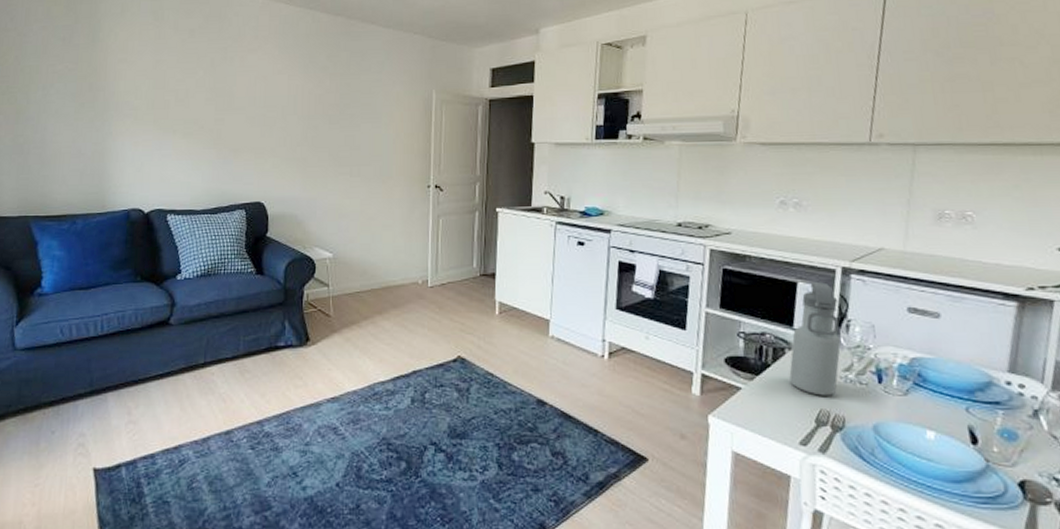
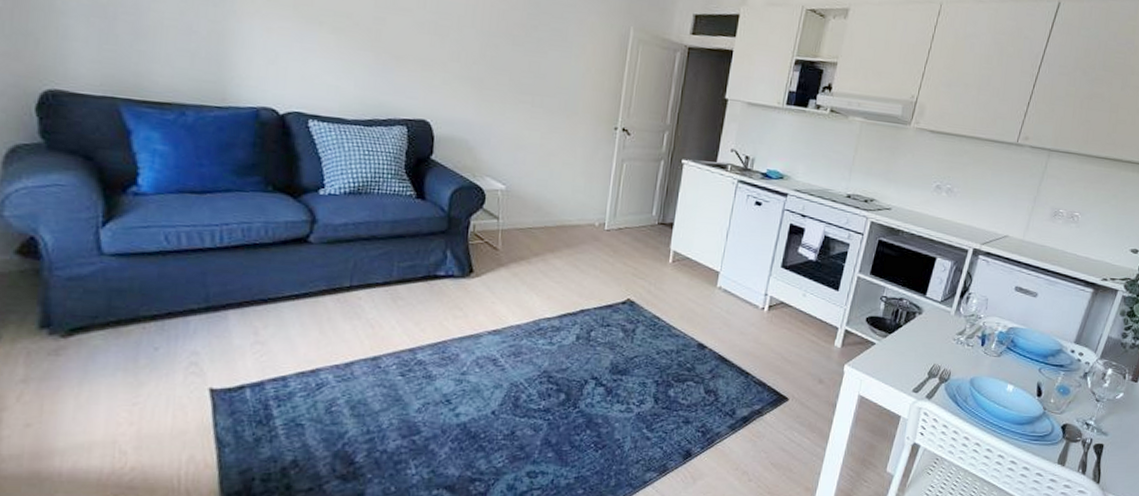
water bottle: present [789,281,841,396] -> none [915,258,965,354]

